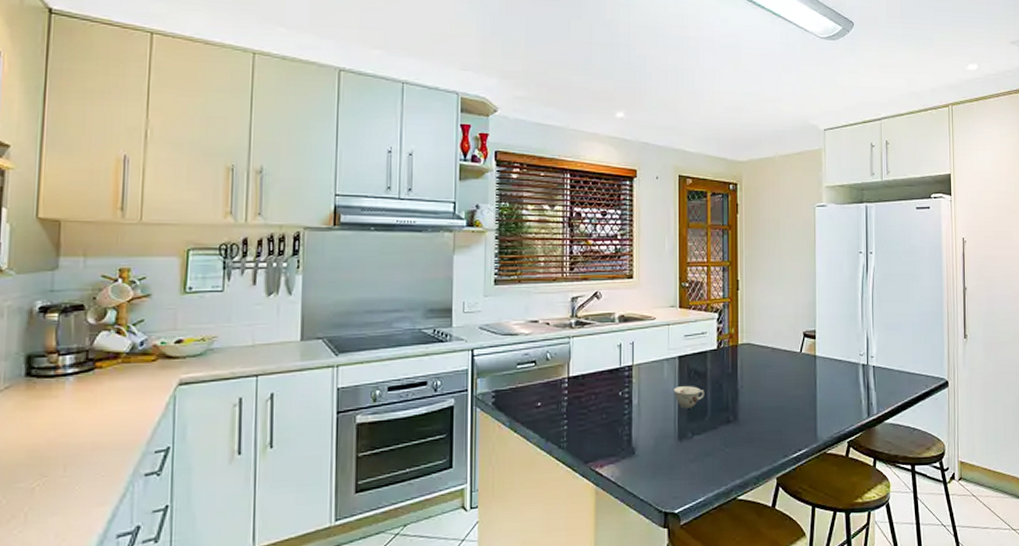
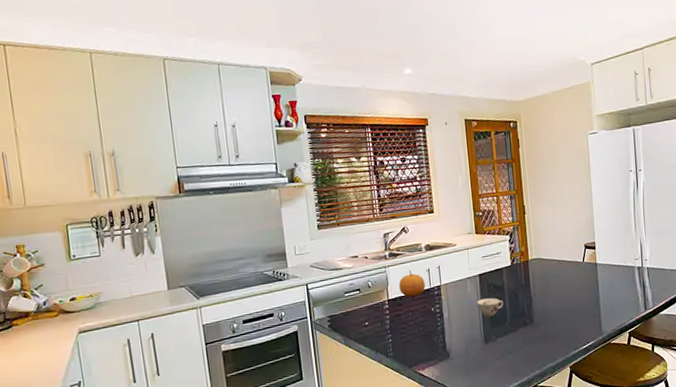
fruit: none [583,344,614,377] -> present [399,270,425,298]

